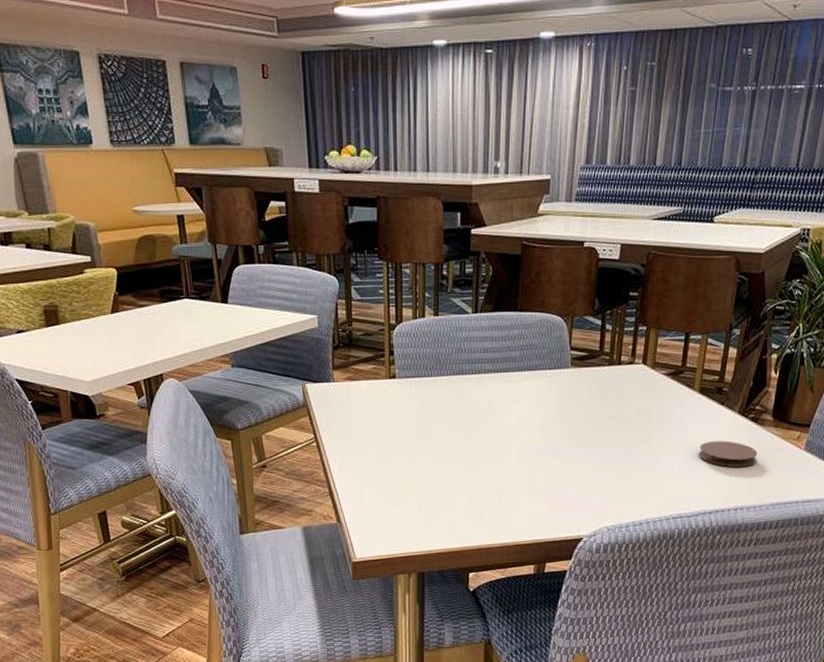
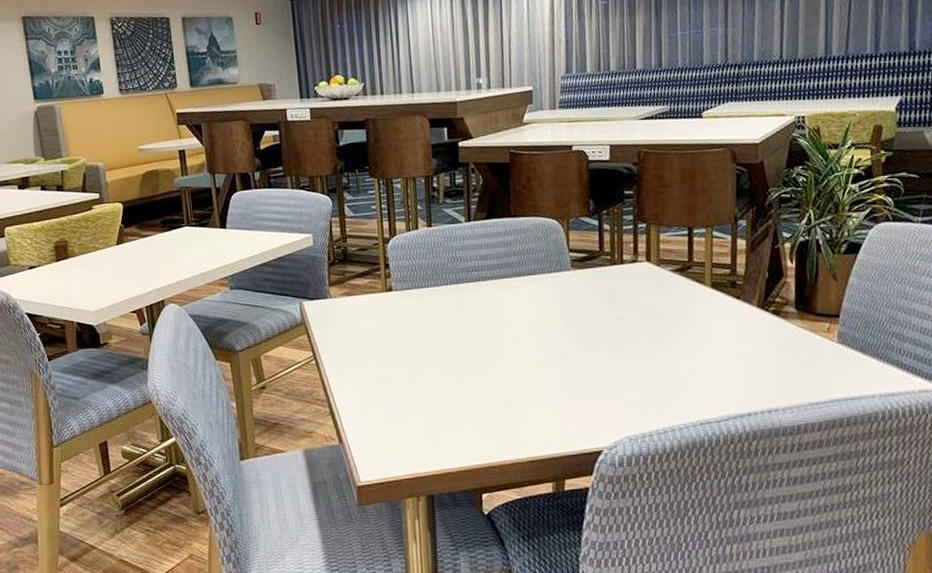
coaster: present [699,441,758,467] -> none [719,337,786,365]

